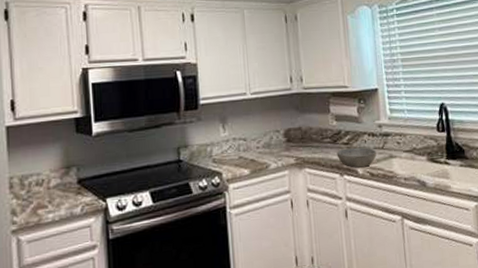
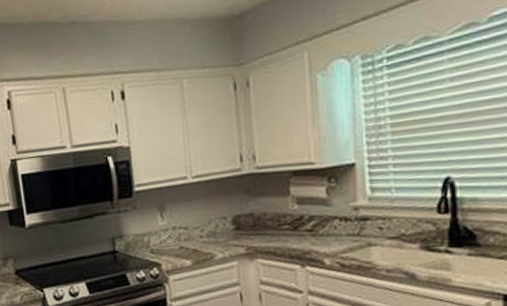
bowl: present [336,147,377,169] -> none [297,234,350,259]

